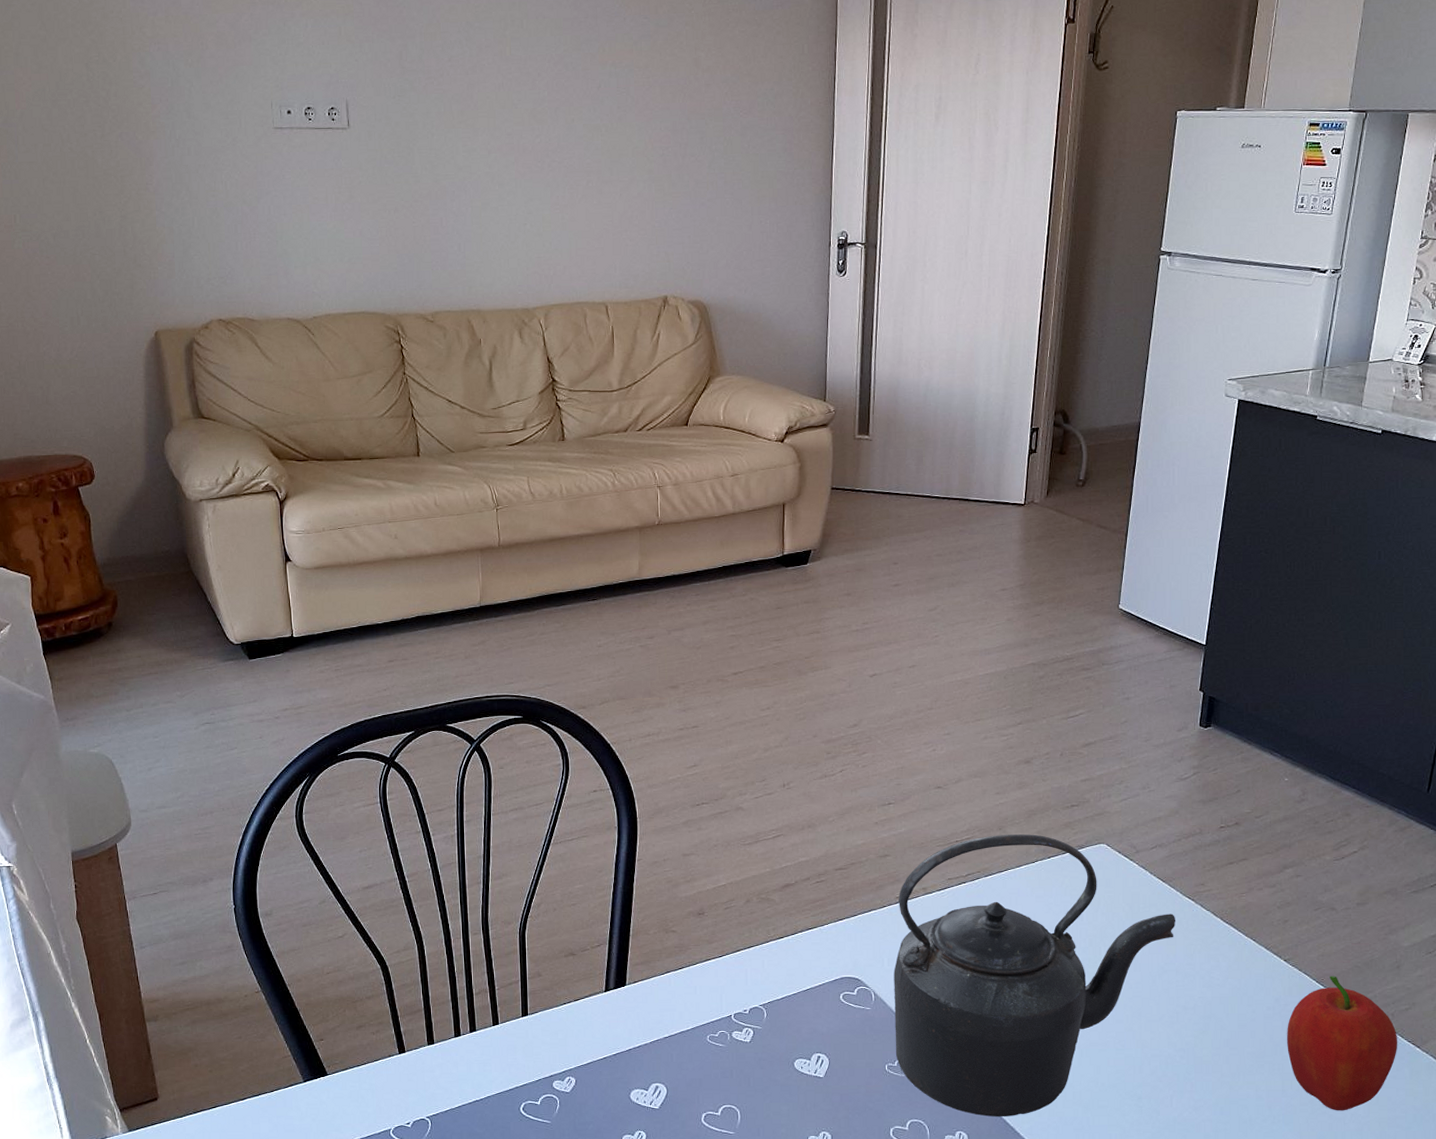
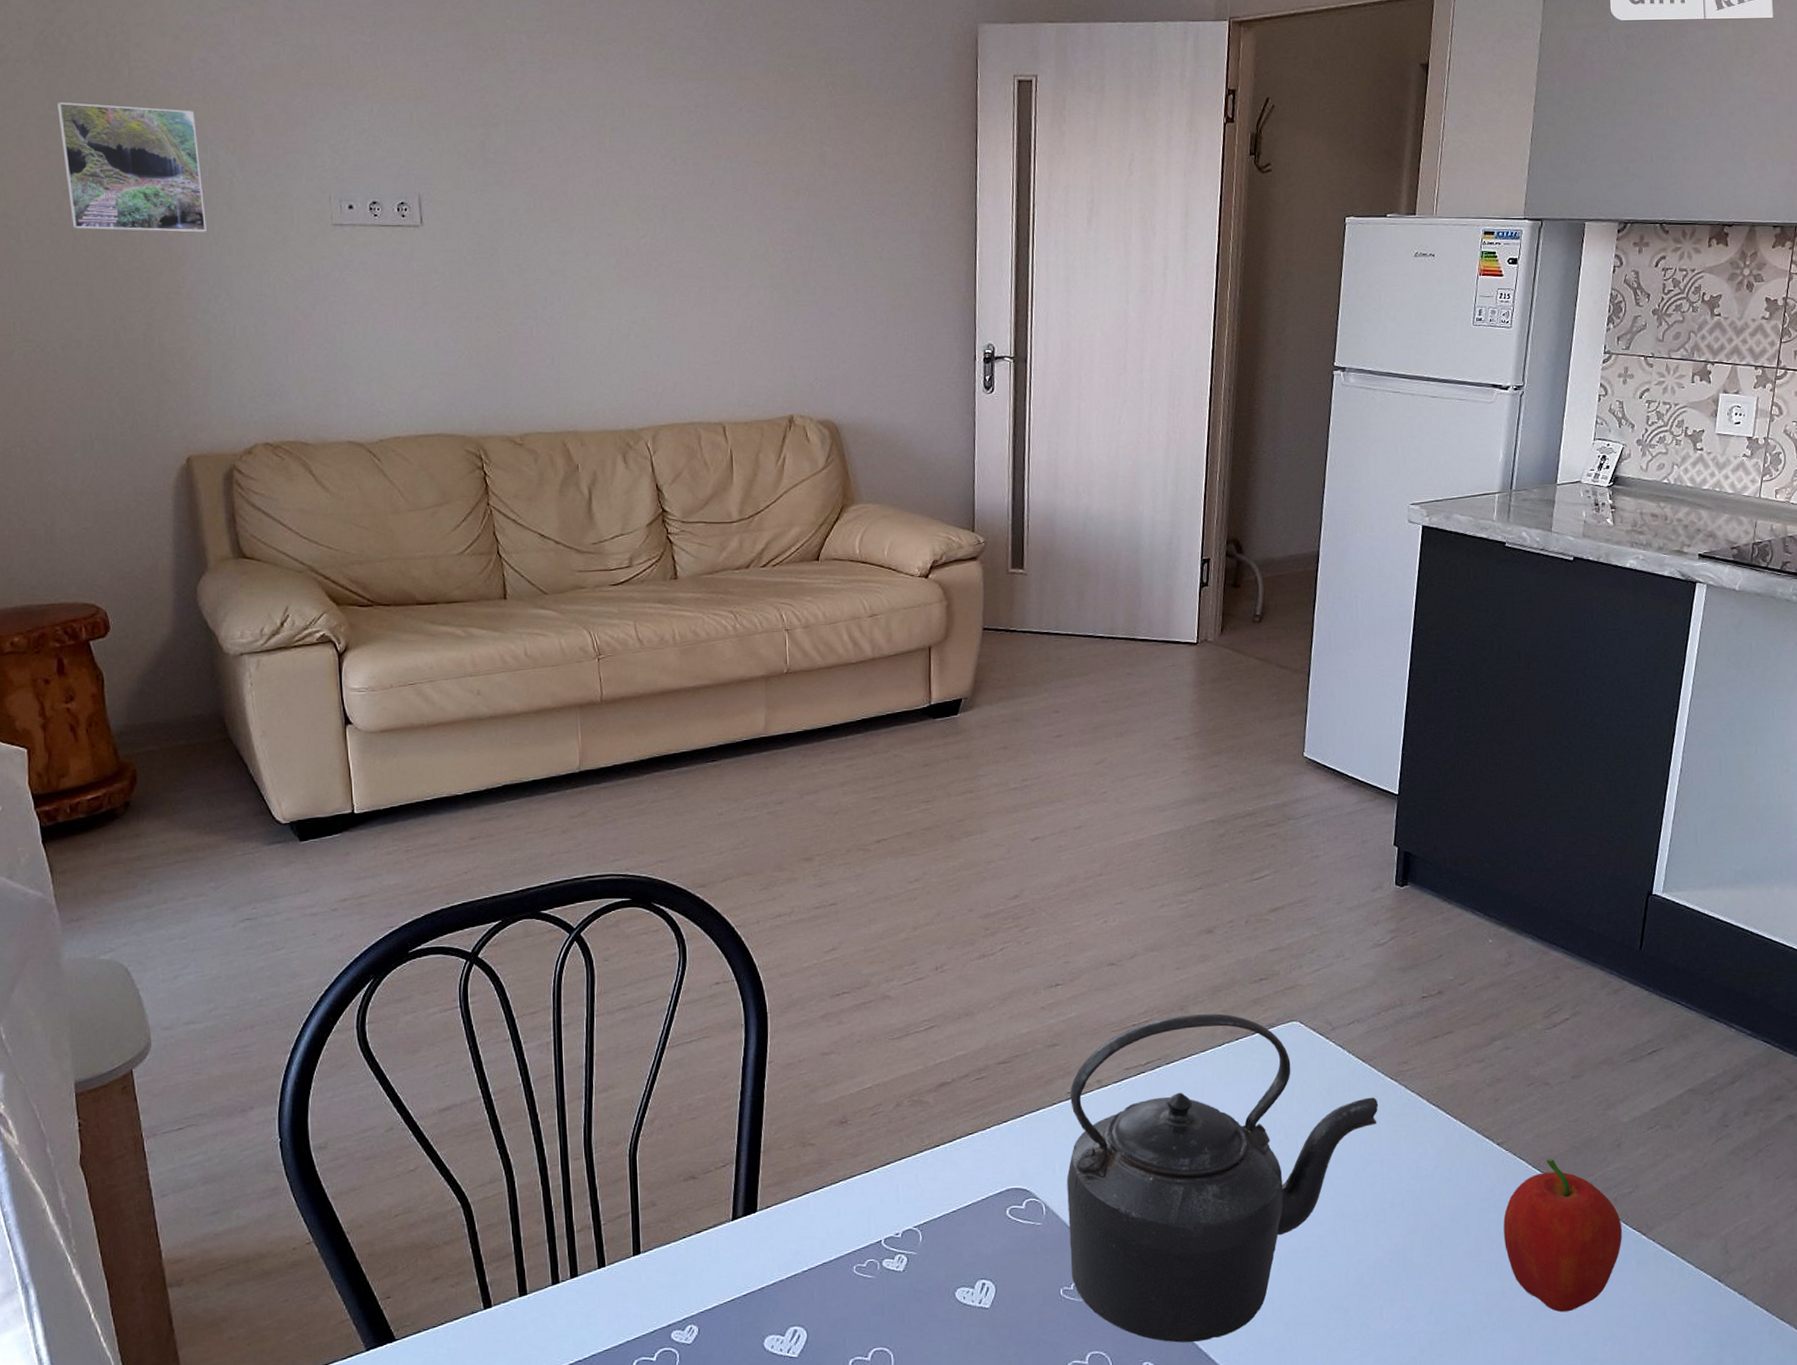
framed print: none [47,23,170,136] -> present [57,101,207,232]

